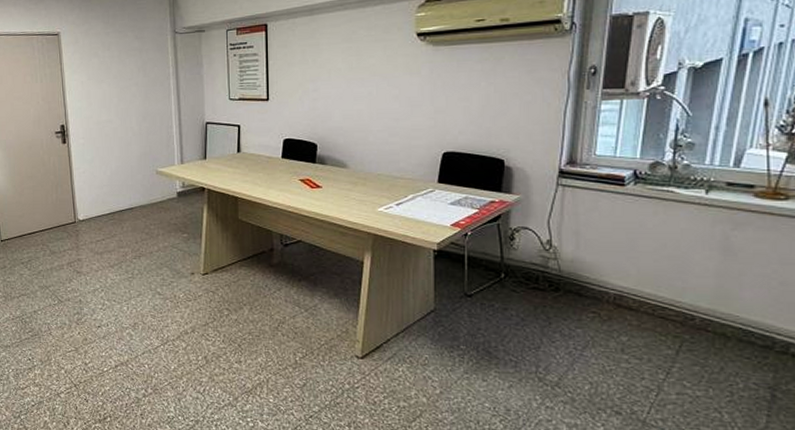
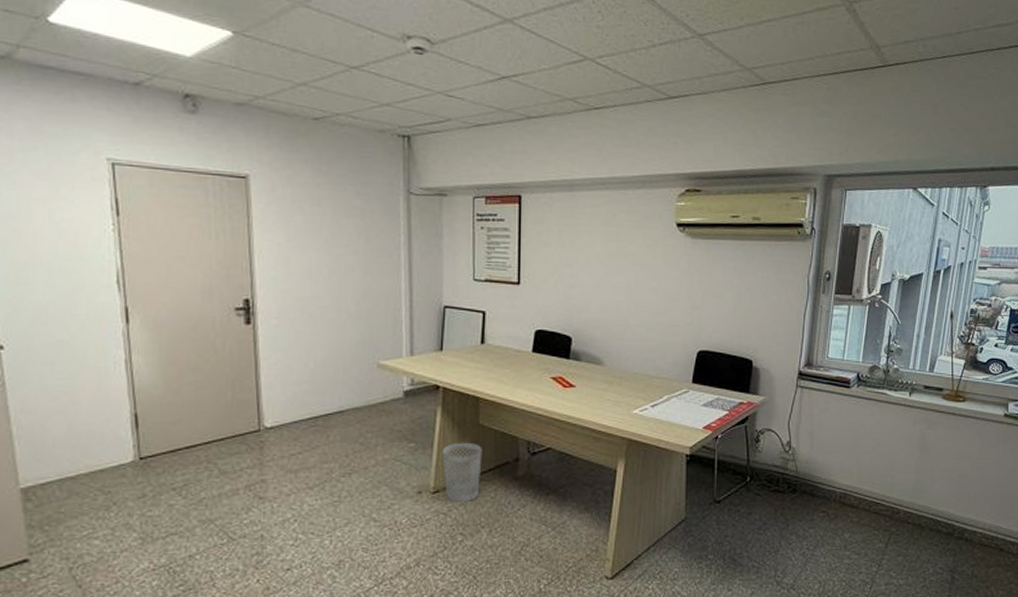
wastebasket: none [209,234,242,284] -> present [442,442,482,503]

